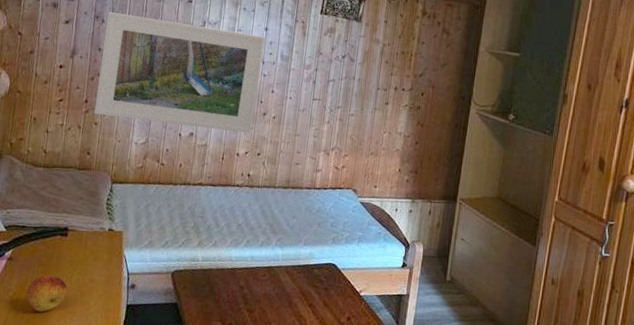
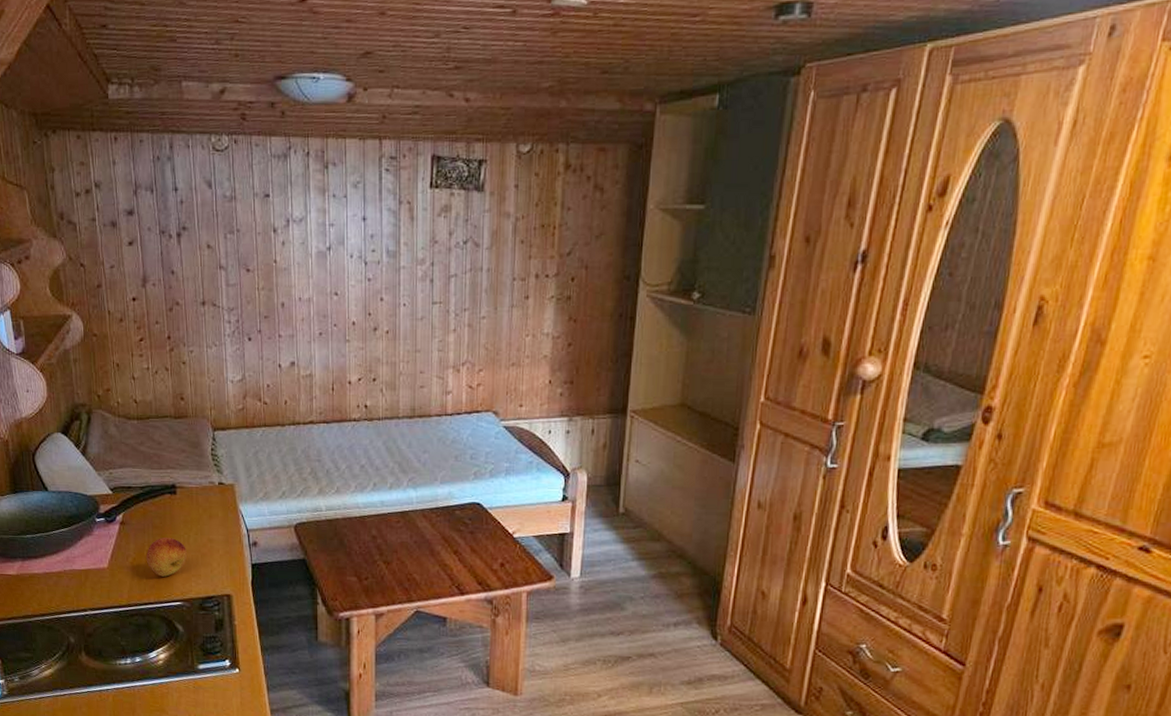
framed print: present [94,12,266,134] -> none [174,223,365,356]

